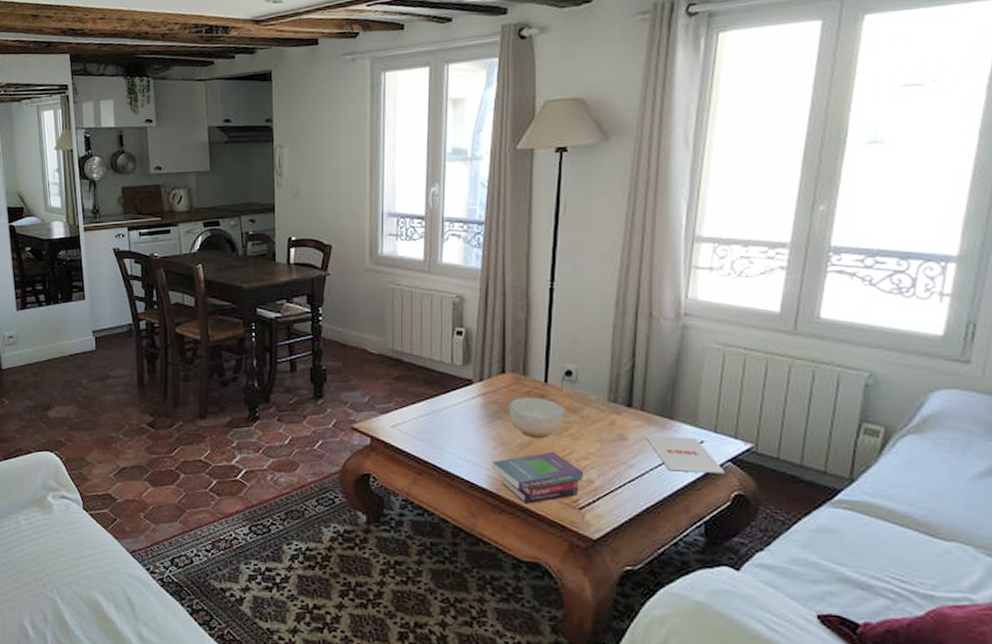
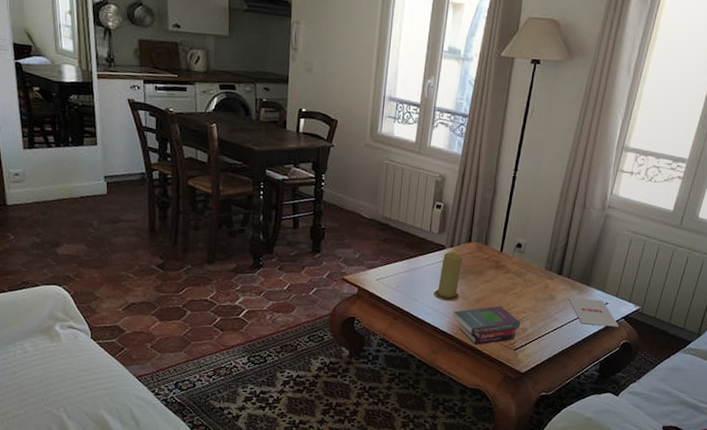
candle: none [464,387,498,448] -> present [434,252,463,301]
bowl: present [508,396,566,439] -> none [470,262,514,296]

